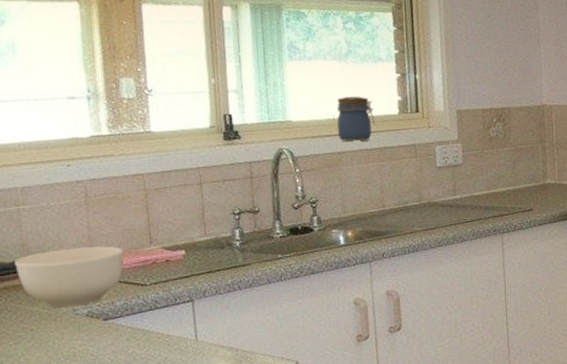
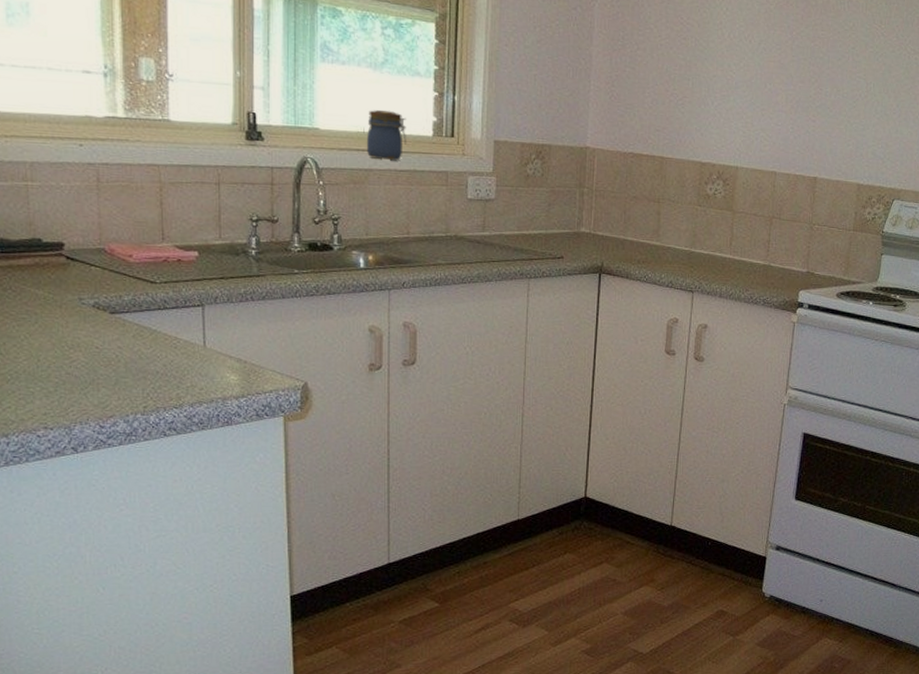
bowl: present [15,246,124,308] -> none [21,233,135,296]

